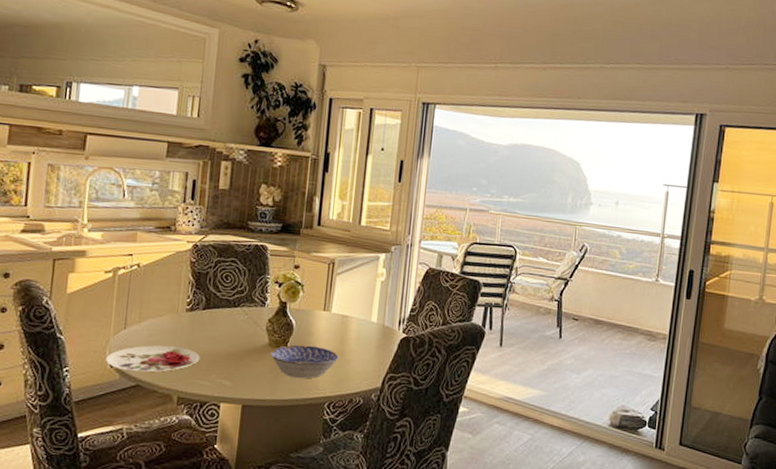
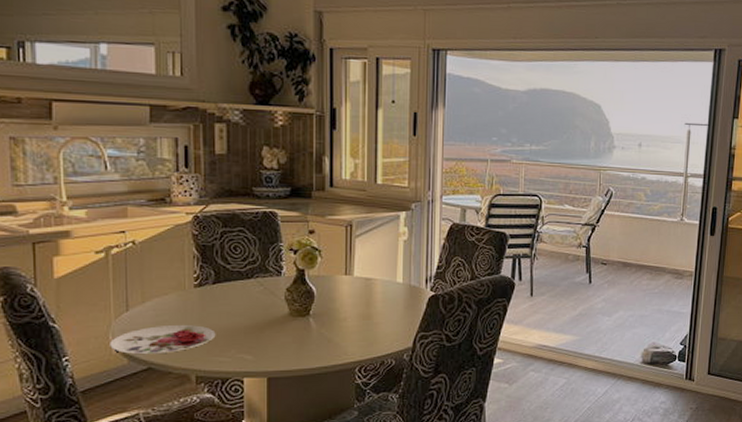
bowl: present [270,344,340,379] -> none [292,311,367,346]

